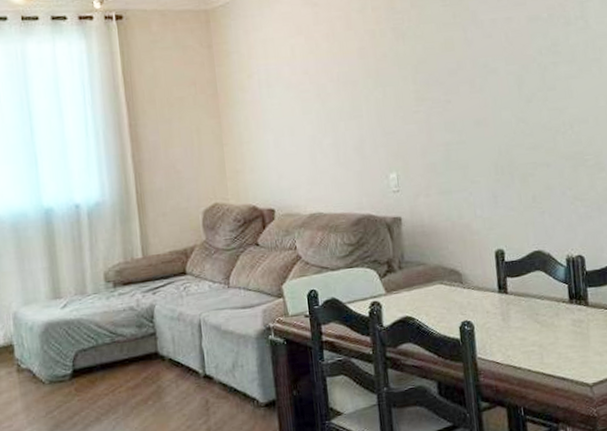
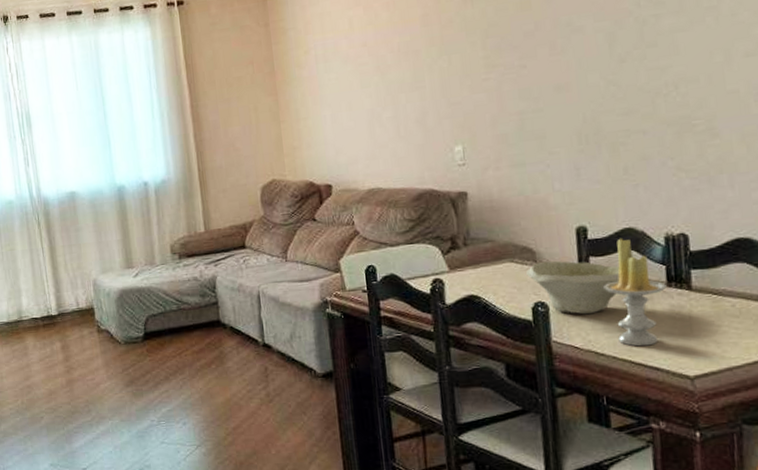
bowl: none [454,282,532,332] -> present [526,261,621,315]
candle: none [519,260,569,359] -> present [603,238,667,347]

